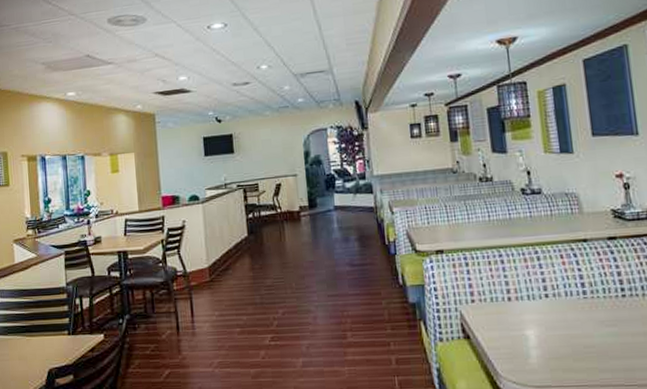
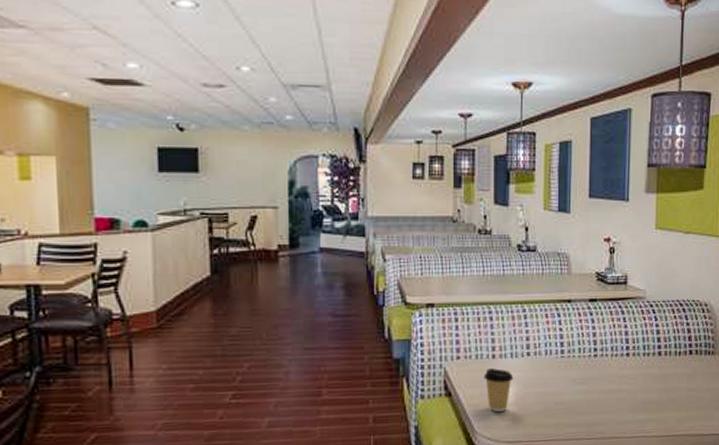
coffee cup: none [501,311,534,355] -> present [484,368,514,412]

